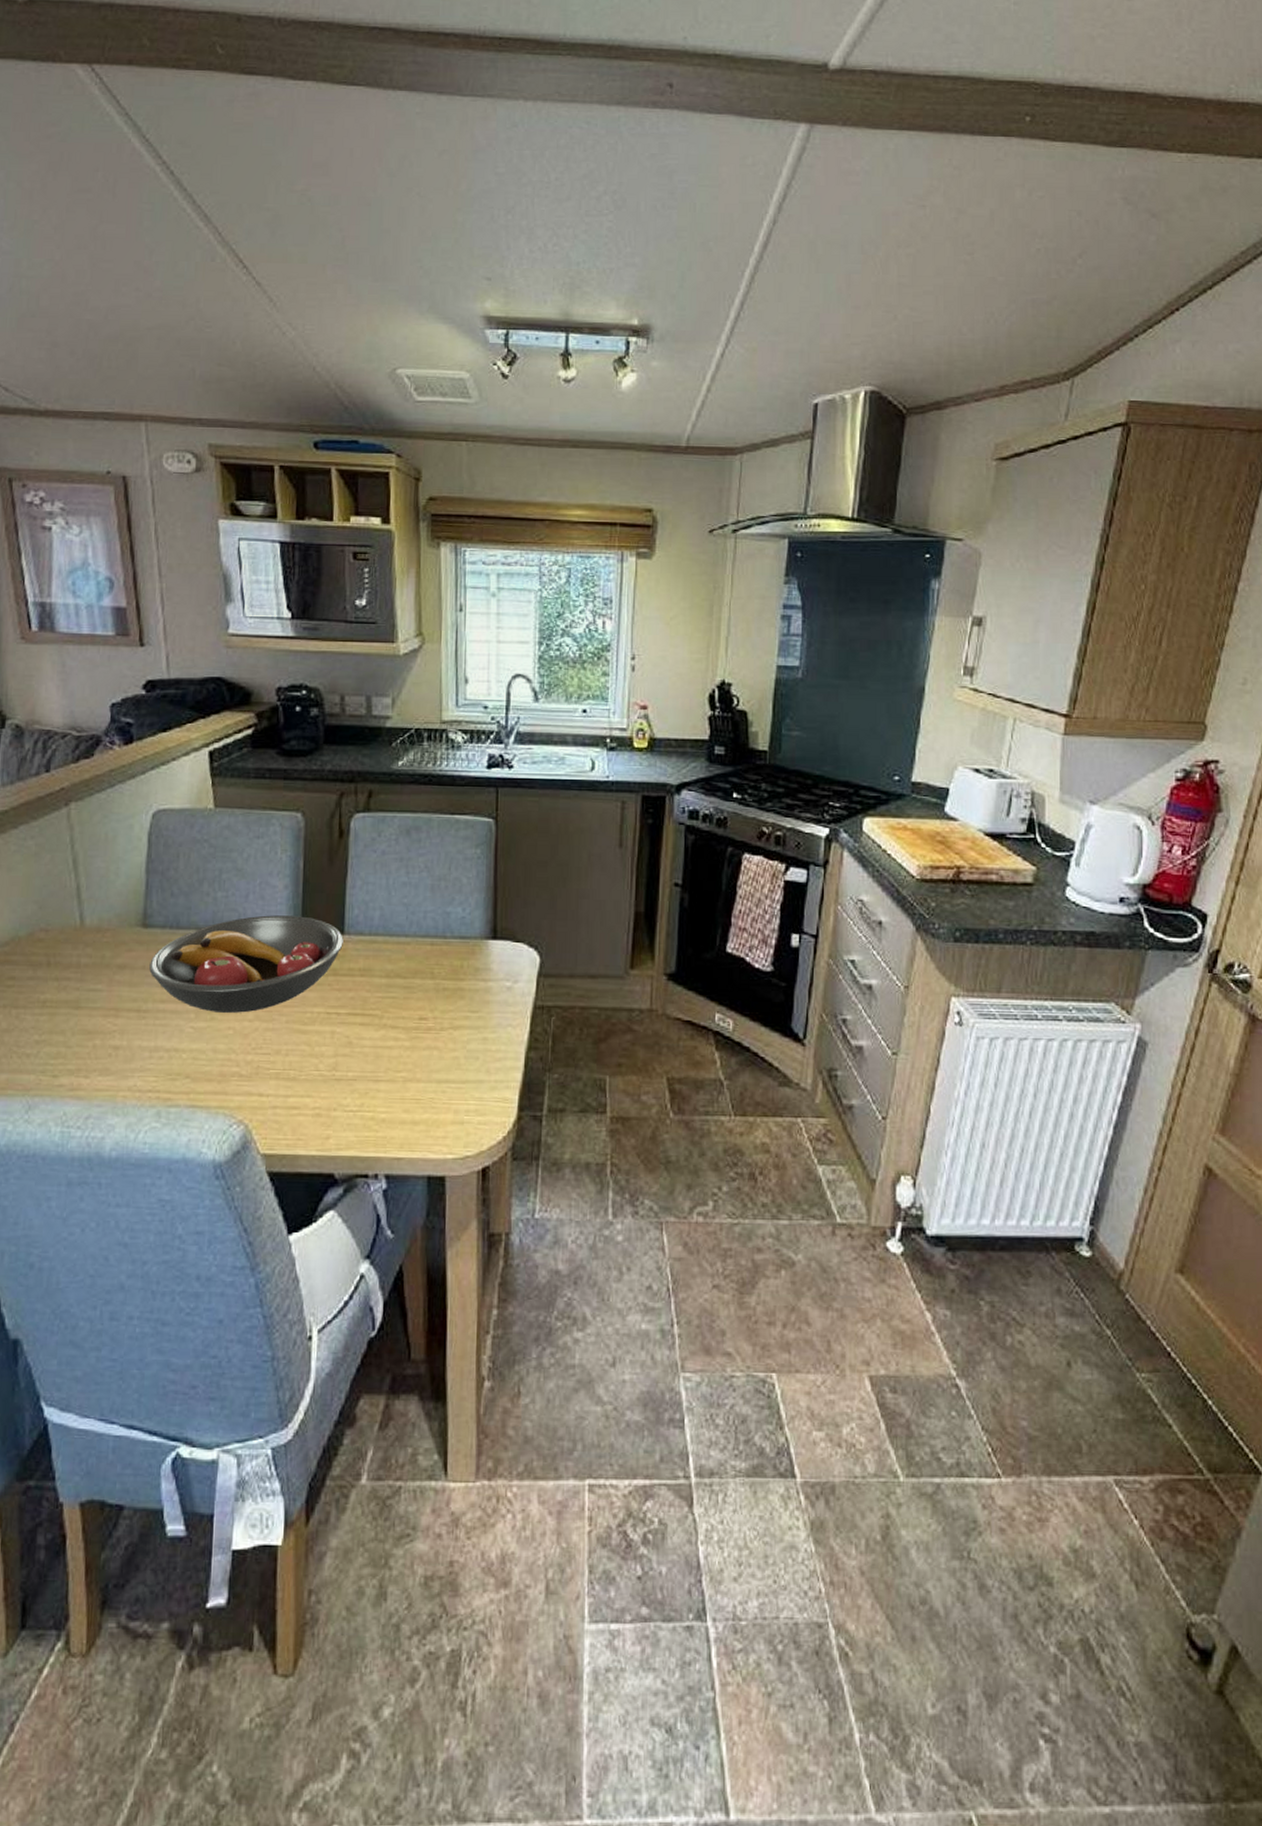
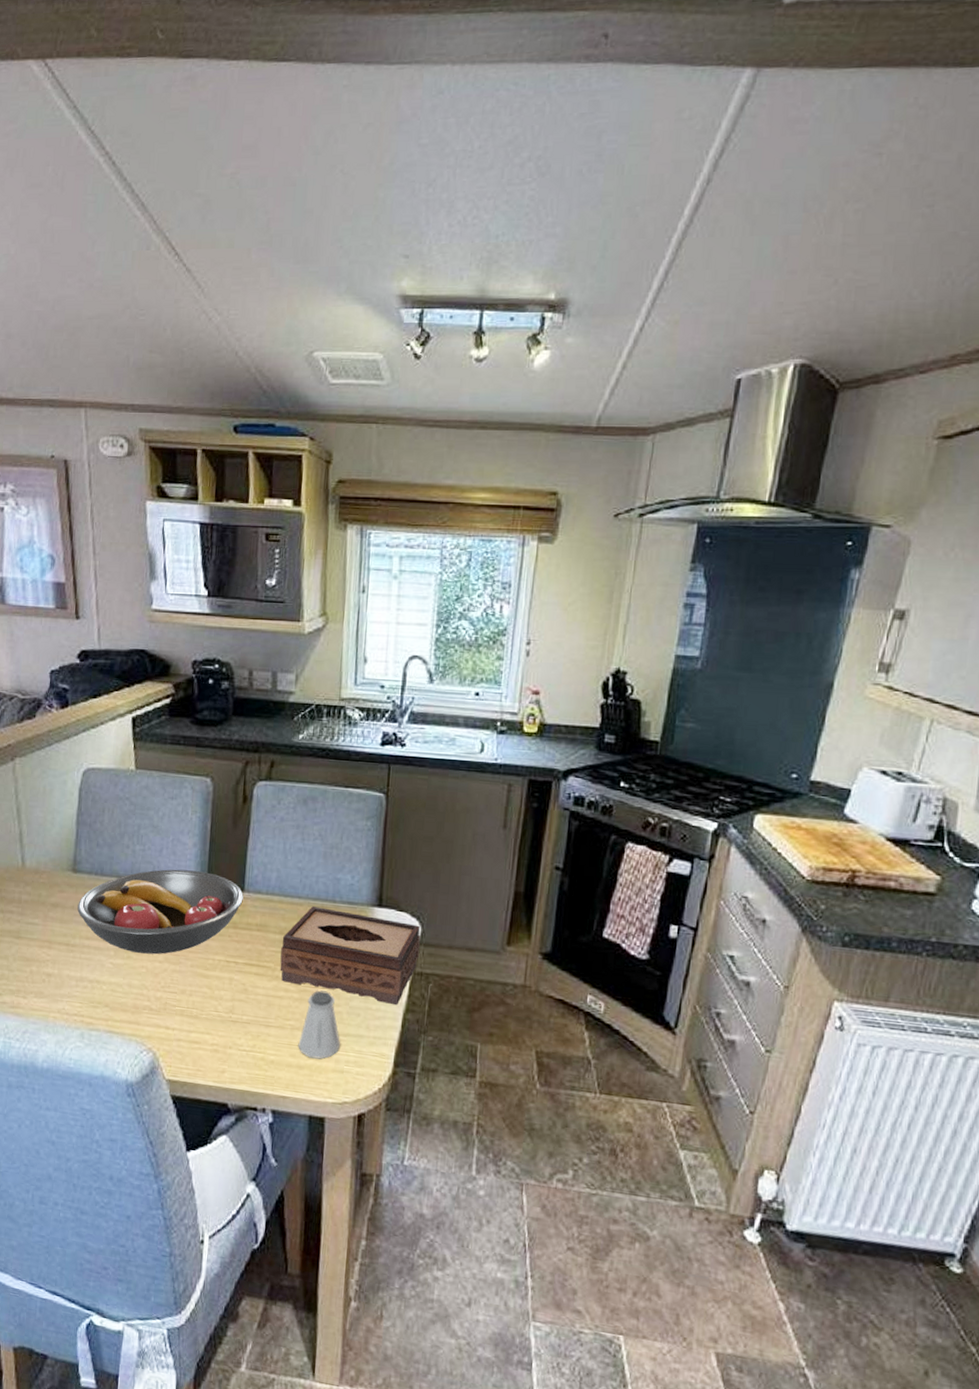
tissue box: none [387,944,539,1044] -> present [280,906,420,1006]
saltshaker: none [412,1035,458,1112] -> present [298,990,340,1059]

